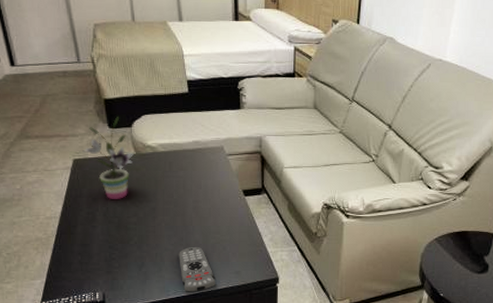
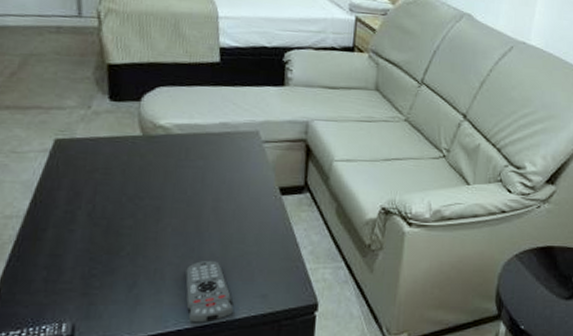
potted plant: present [82,117,133,199] -> none [69,87,139,194]

